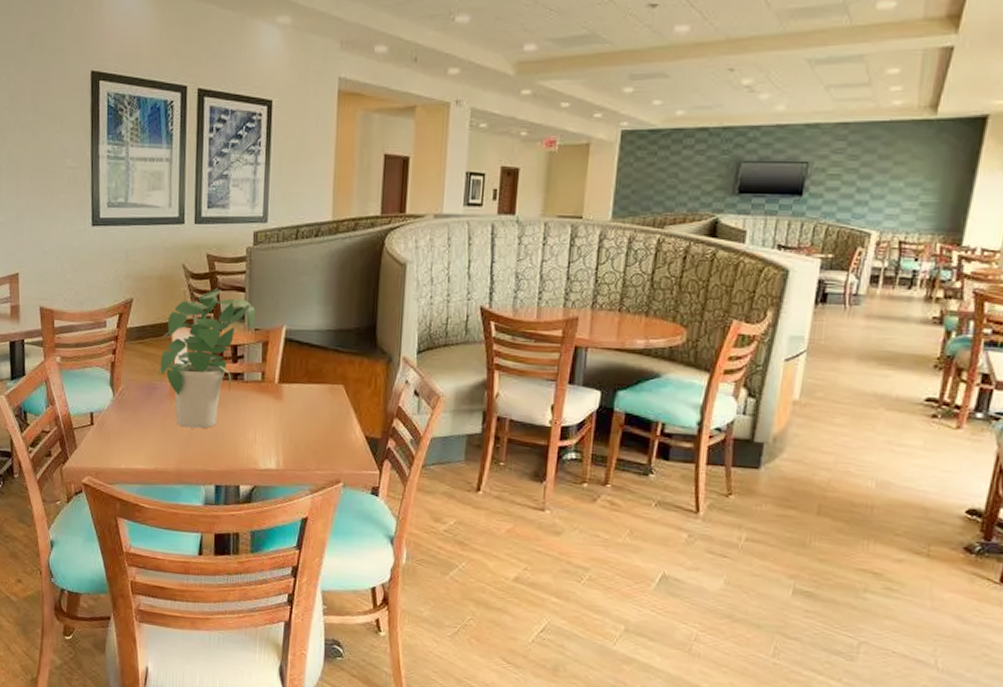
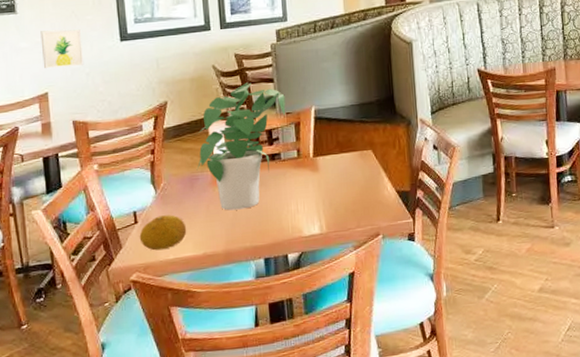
wall art: none [15,206,55,249] -> present [40,29,84,69]
fruit: none [94,421,141,458] -> present [139,215,187,251]

